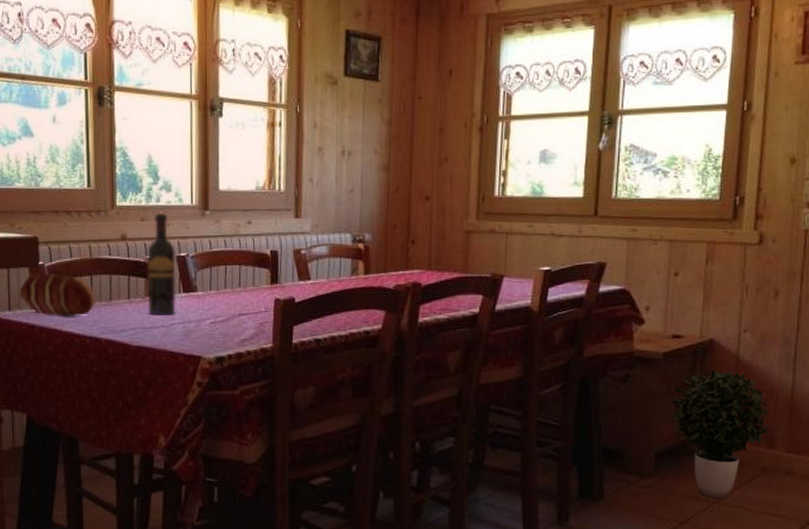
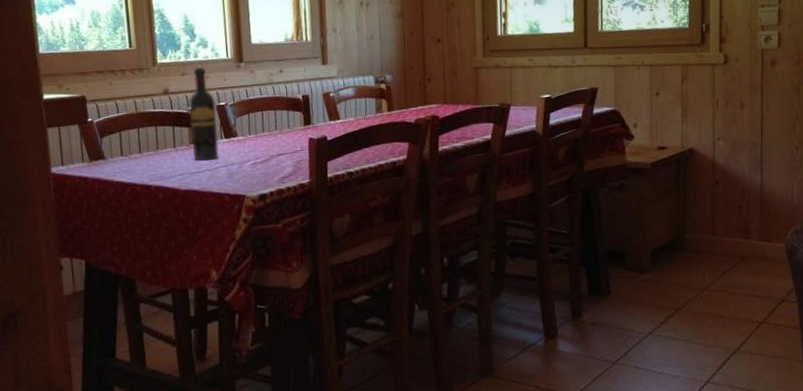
bread loaf: present [19,272,95,317] -> none [71,128,144,168]
potted plant: present [672,370,771,499] -> none [662,174,746,287]

